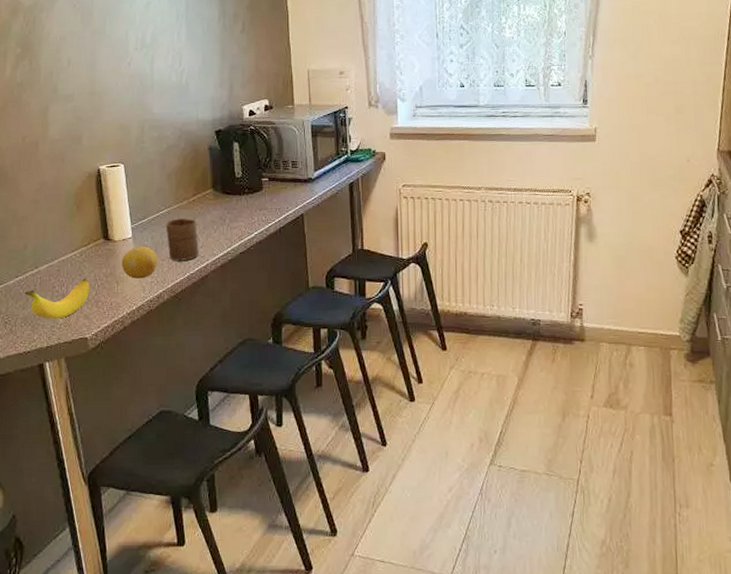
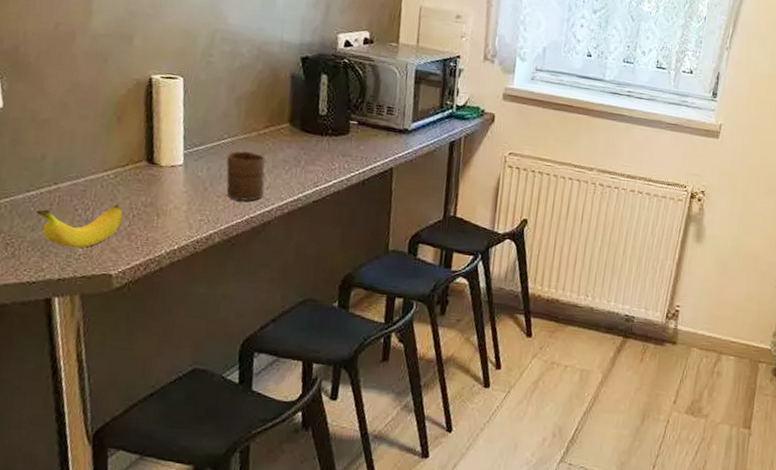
fruit: present [121,246,158,279] -> none [165,176,213,215]

